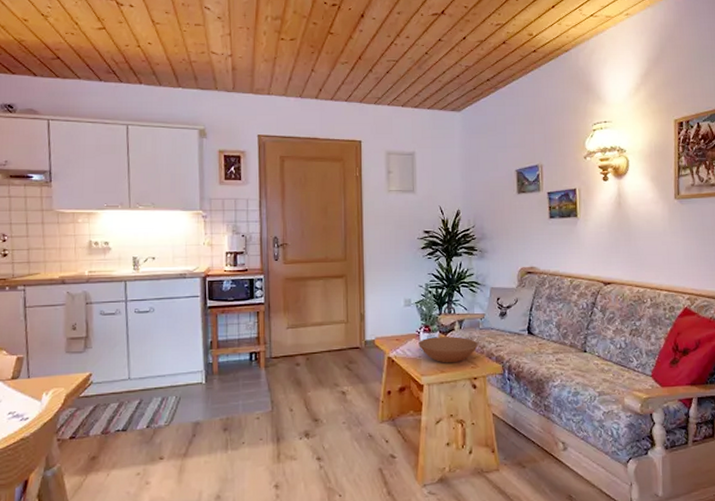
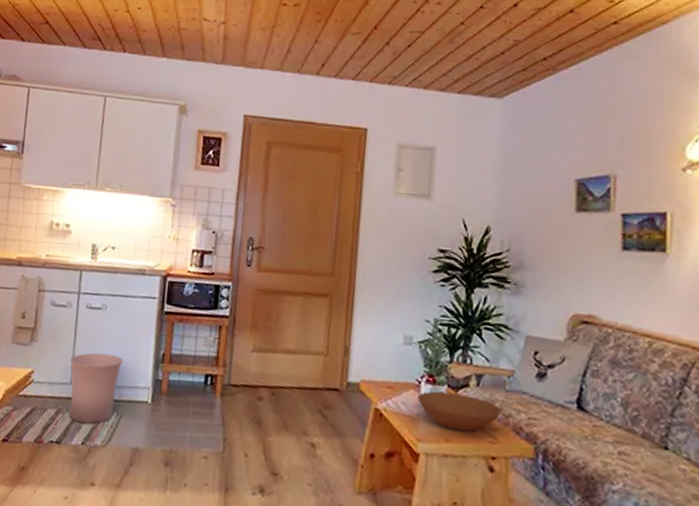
waste bin: none [125,349,175,411] -> present [69,353,123,424]

